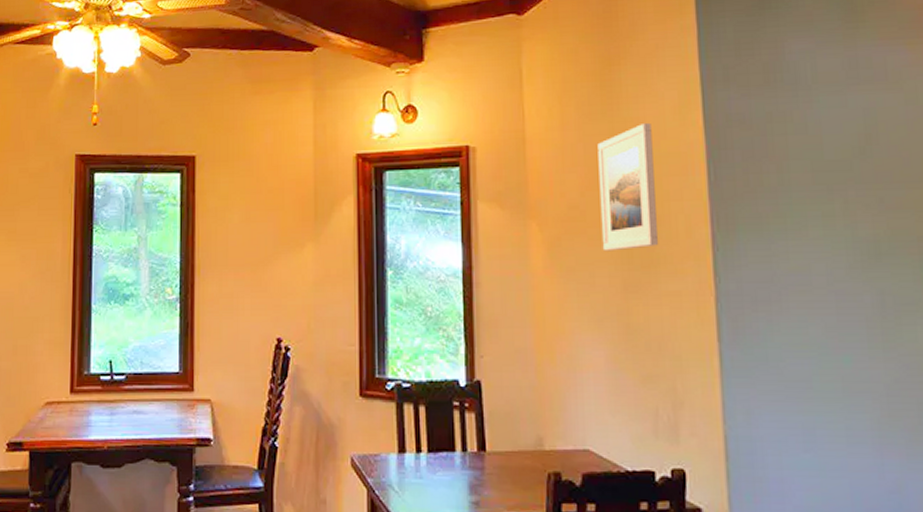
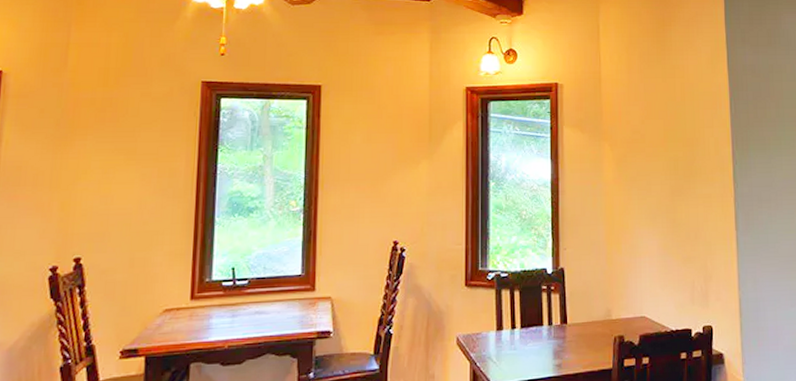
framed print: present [597,122,659,251] -> none [654,69,697,165]

